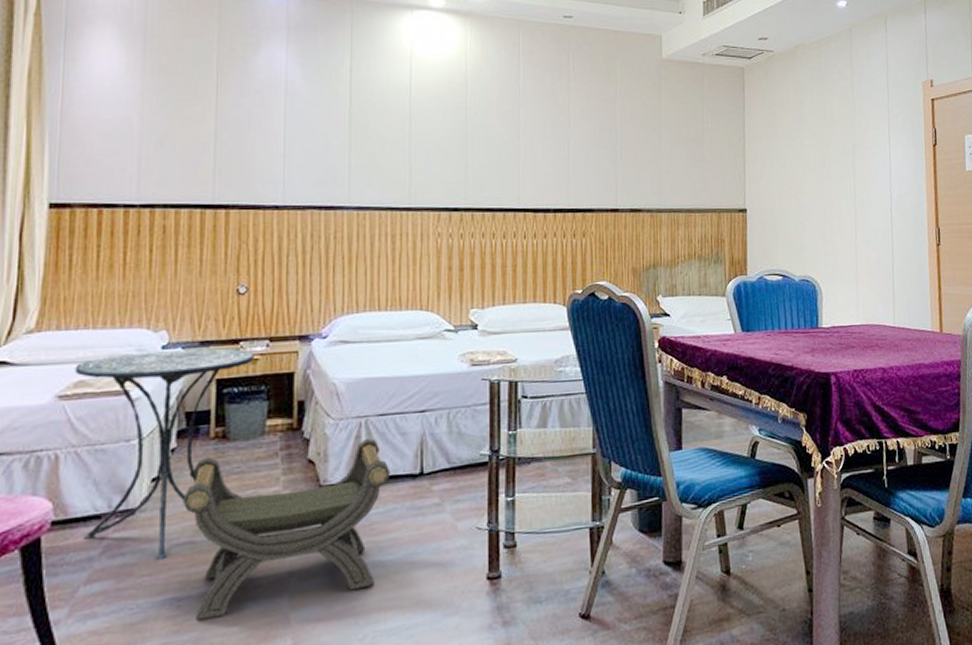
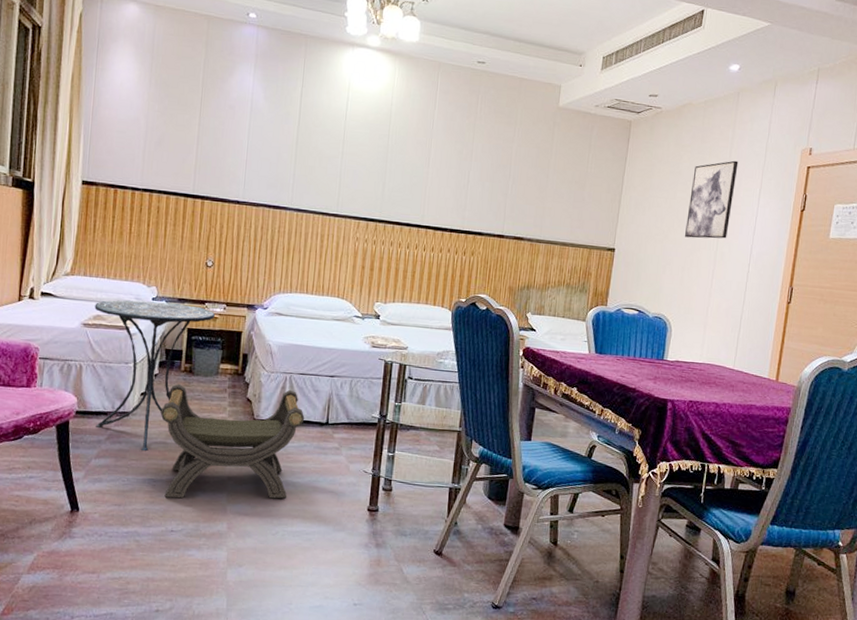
wall art: none [818,100,864,187] -> present [684,160,739,239]

